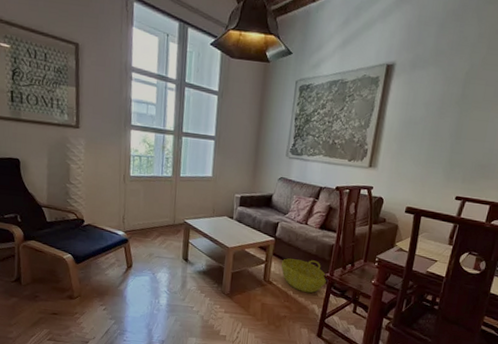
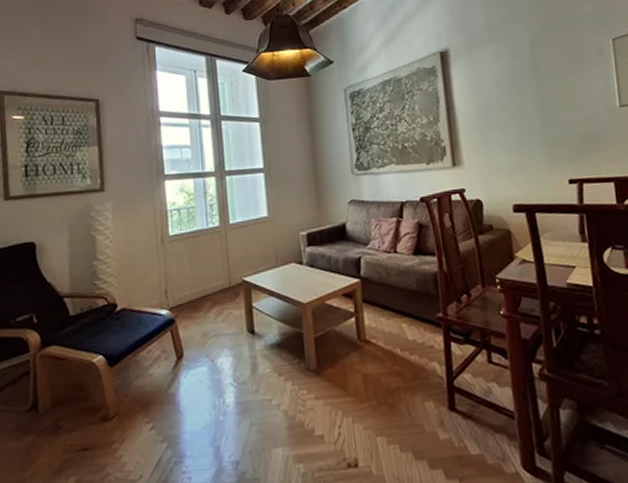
basket: present [280,258,327,293] -> none [375,298,441,347]

